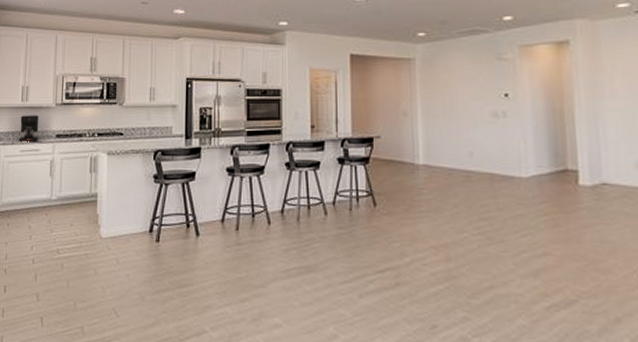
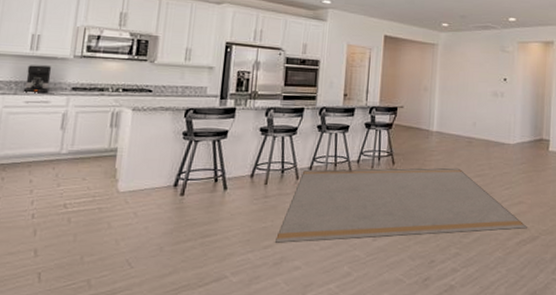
area rug: none [252,209,559,297] -> present [276,168,527,243]

